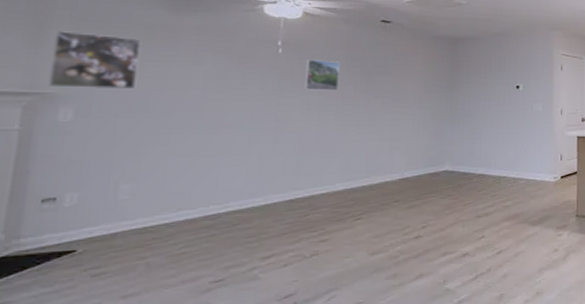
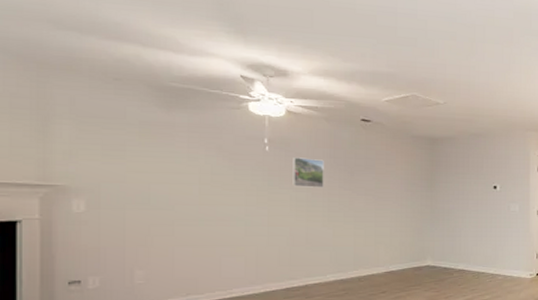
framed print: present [46,30,141,90] -> none [57,125,137,184]

